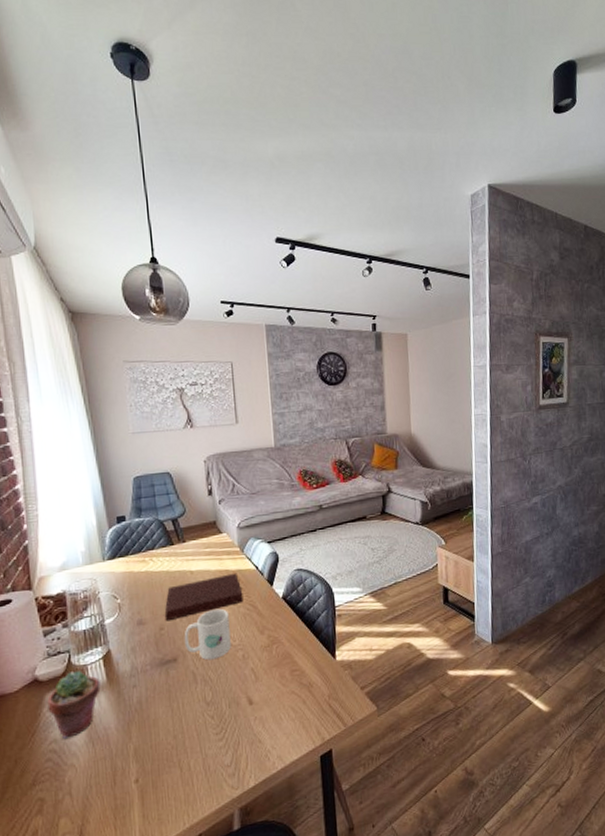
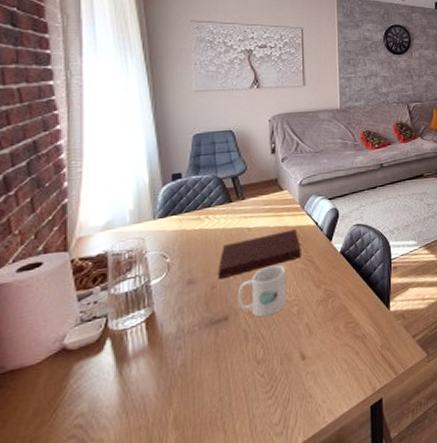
potted succulent: present [47,671,101,739] -> none [76,336,140,412]

